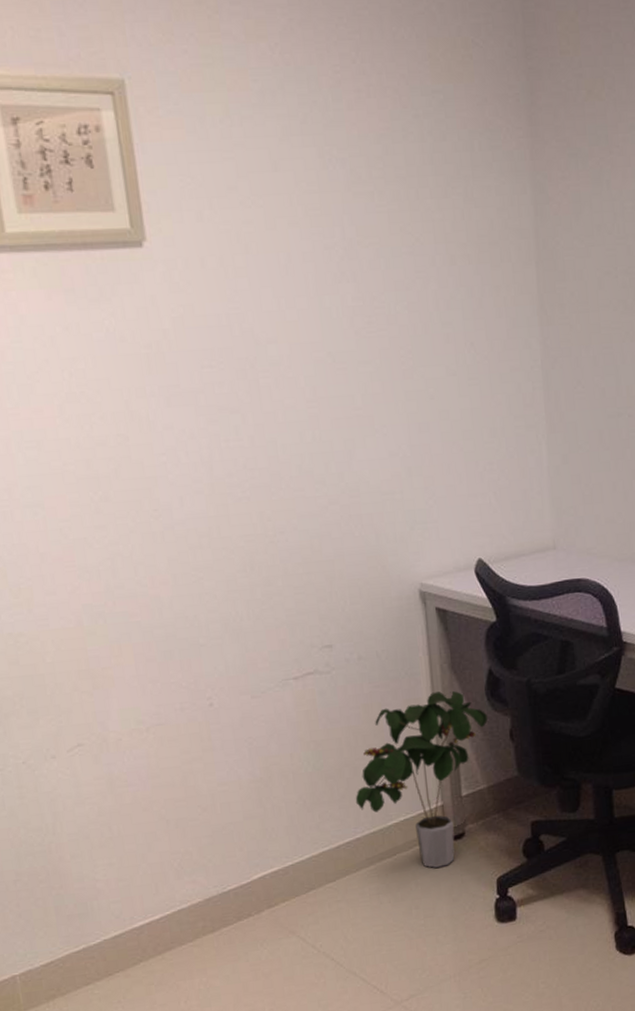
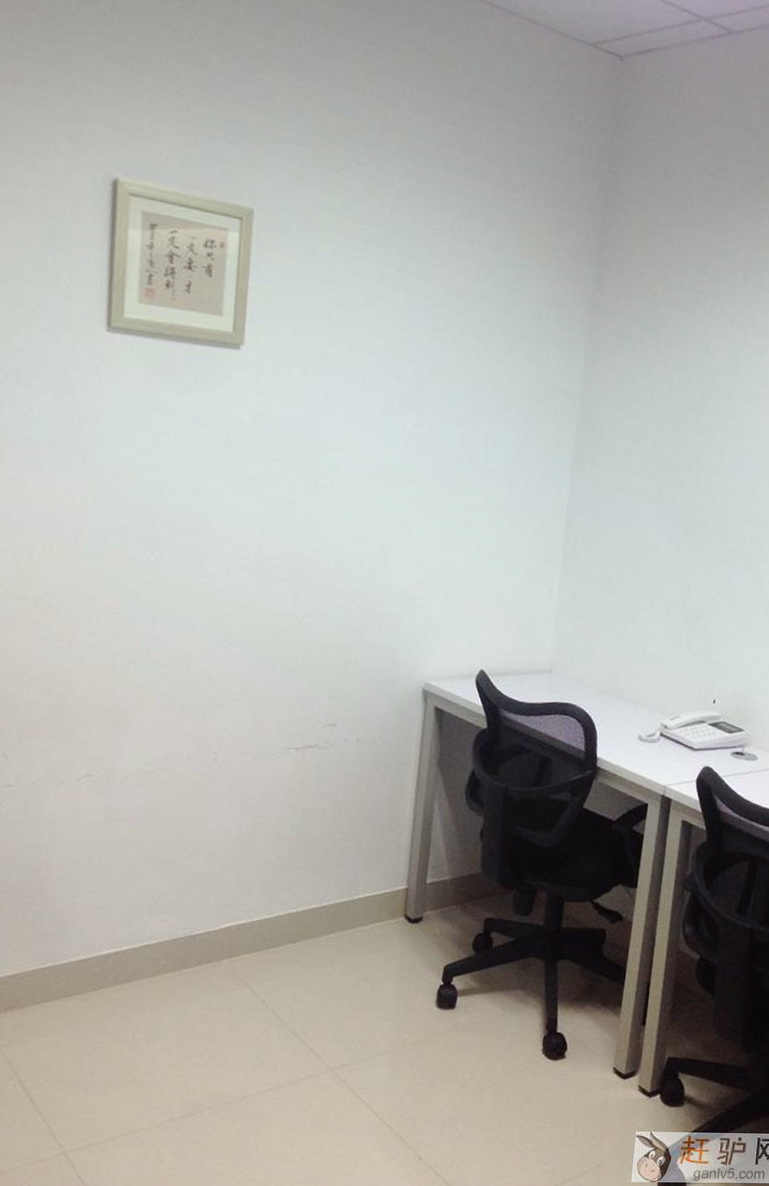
potted plant: present [355,691,488,868] -> none [328,783,463,946]

